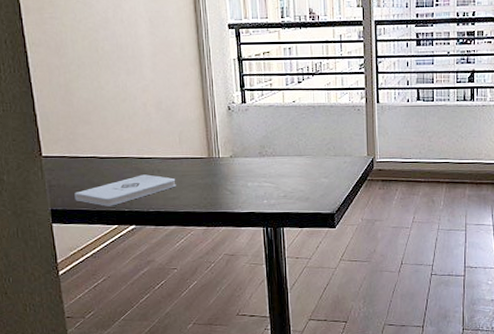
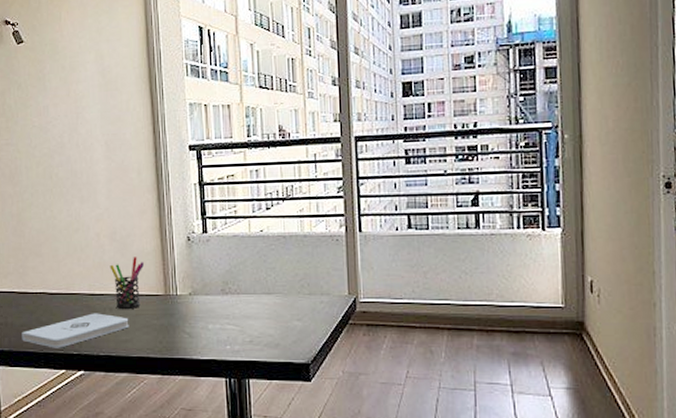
pen holder: none [157,124,188,171] -> present [110,257,144,310]

